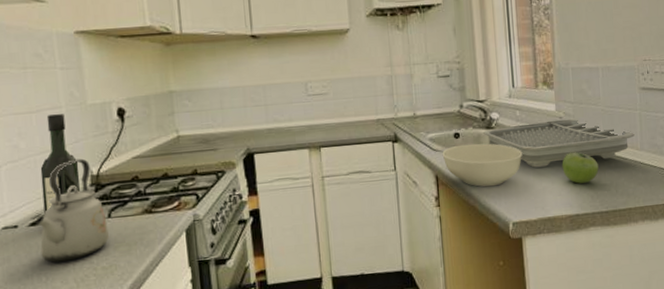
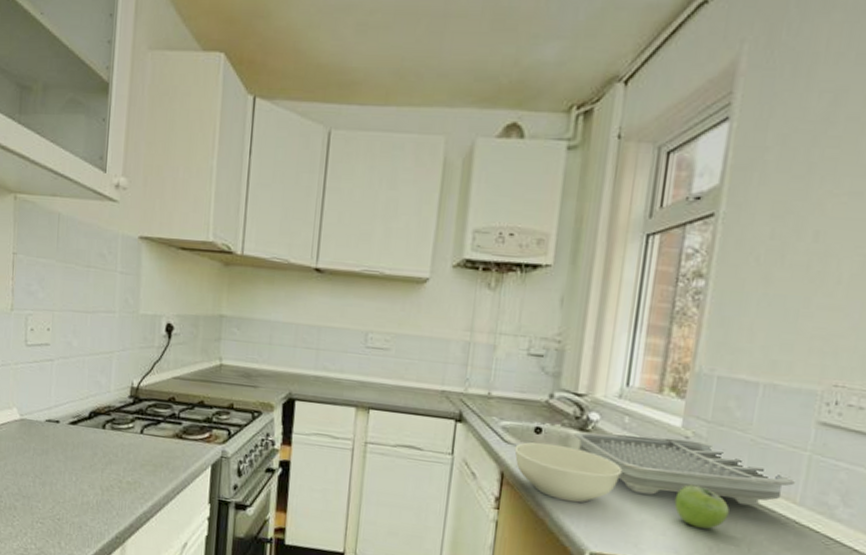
kettle: present [35,158,109,263] -> none [75,367,139,468]
bottle: present [40,113,80,213] -> none [84,317,122,415]

